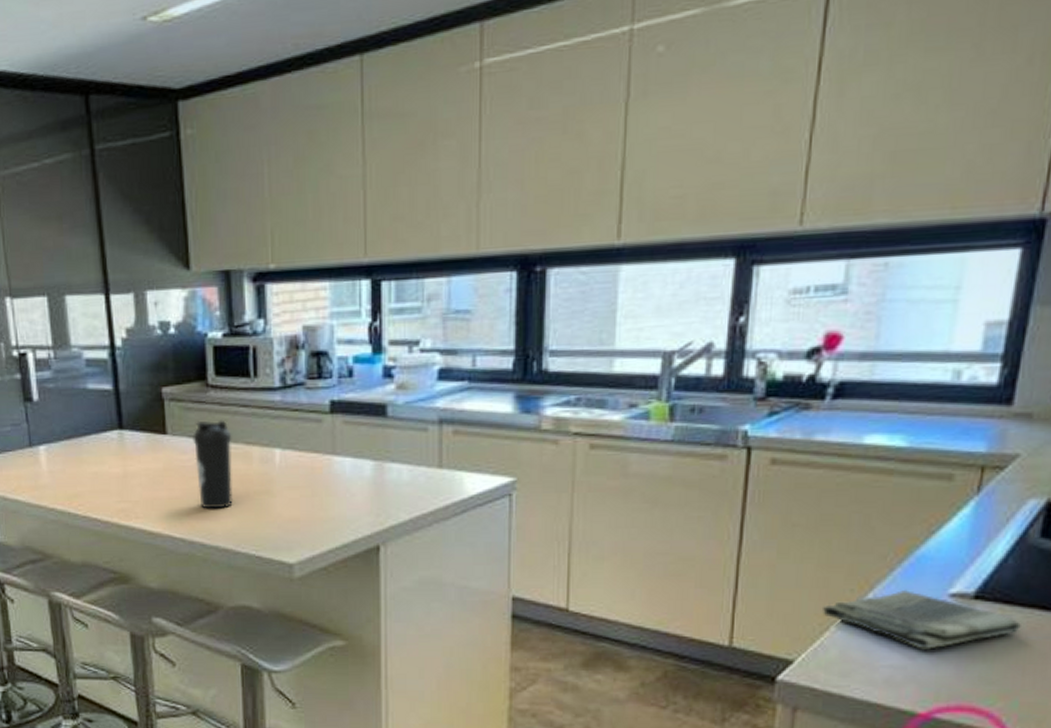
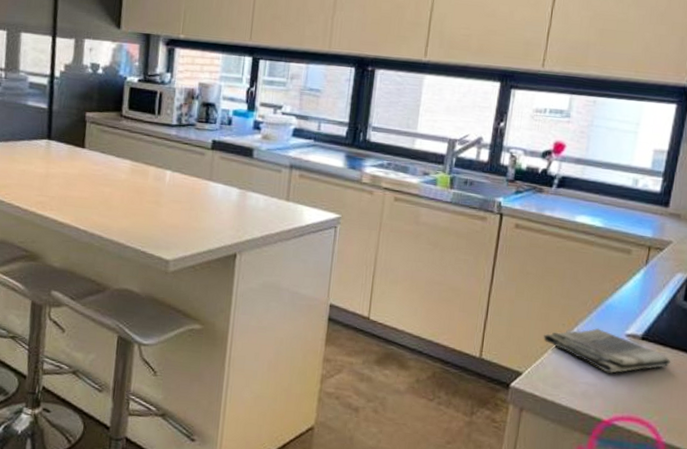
water bottle: present [192,420,233,509] -> none [103,141,135,211]

